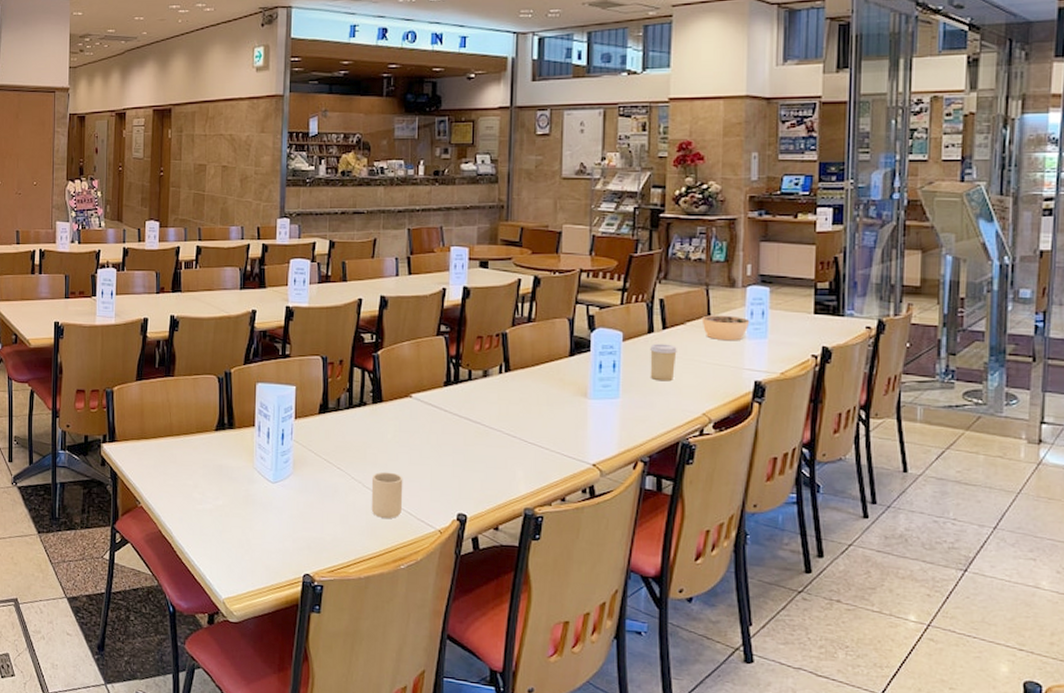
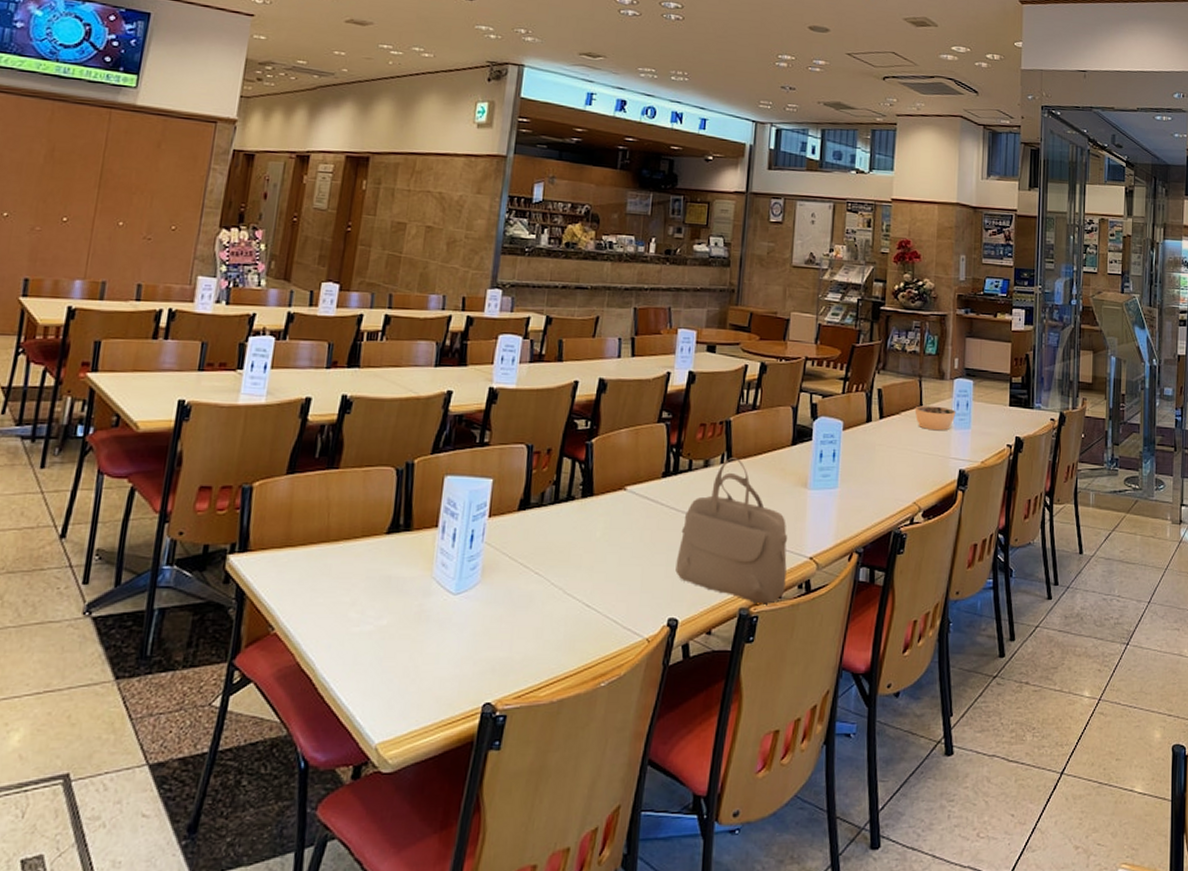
cup: present [371,472,403,518] -> none [571,575,611,628]
handbag: none [462,368,570,507] -> present [675,458,787,606]
cup: present [650,343,677,382] -> none [867,433,892,471]

